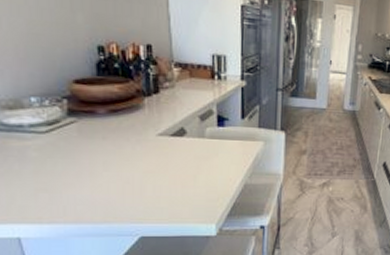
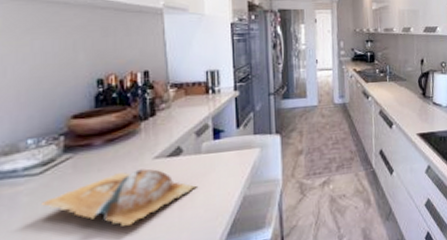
chopping board: none [50,143,200,193] -> present [42,168,197,226]

